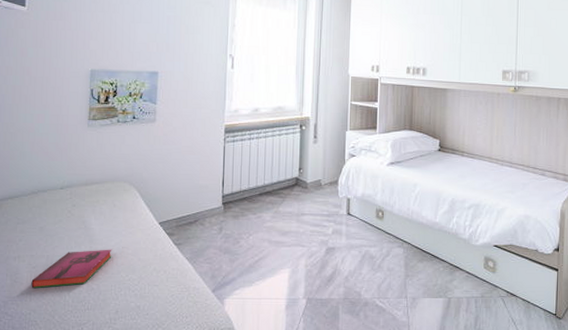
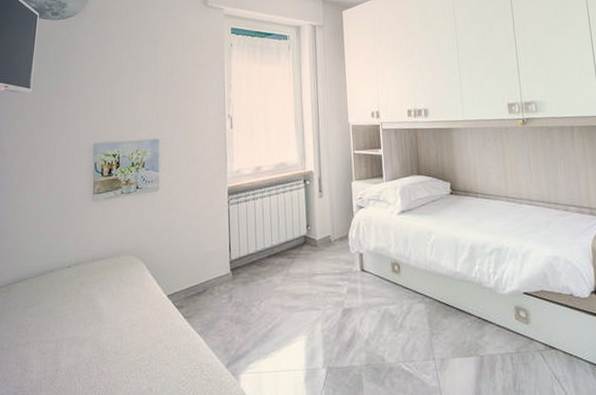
hardback book: present [31,249,112,289] -> none [41,328,121,377]

